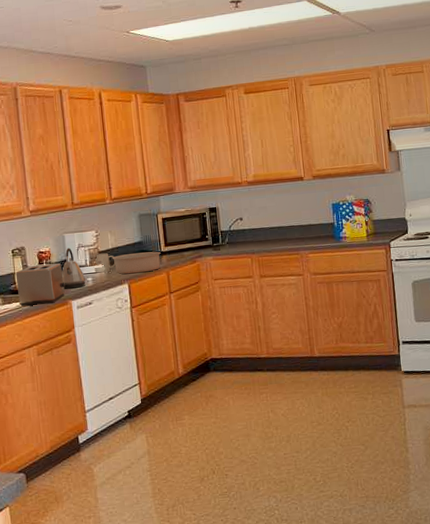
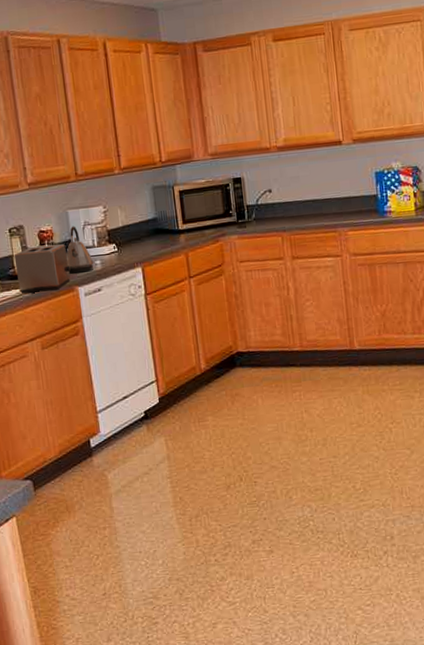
mug: present [93,253,116,273] -> none [102,232,127,255]
bowl: present [112,251,161,275] -> none [122,229,179,257]

